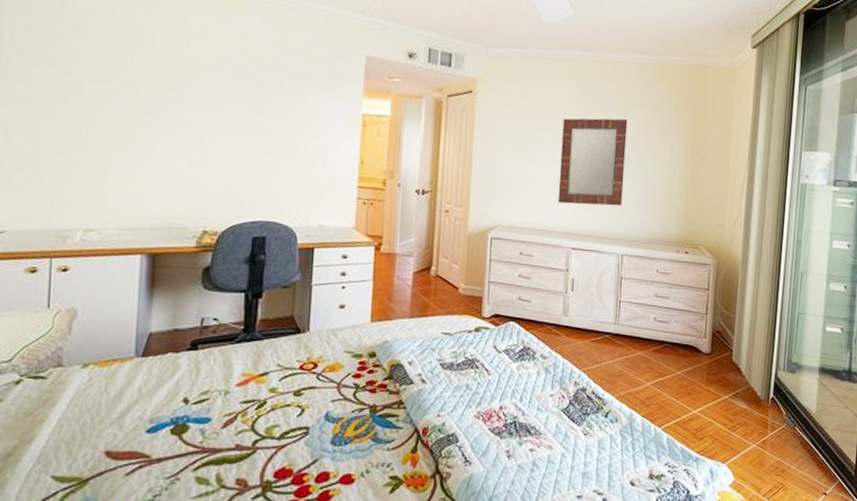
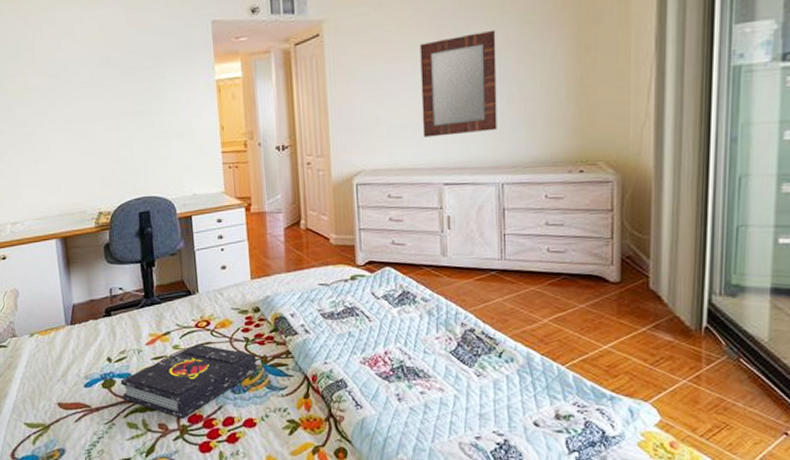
book: none [195,388,364,473] -> present [120,344,257,418]

